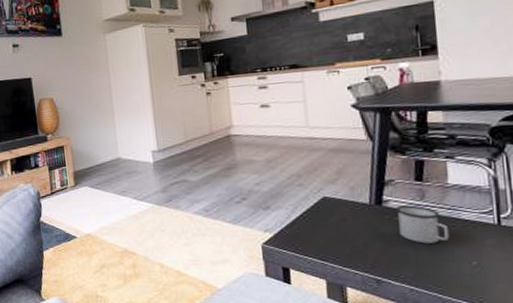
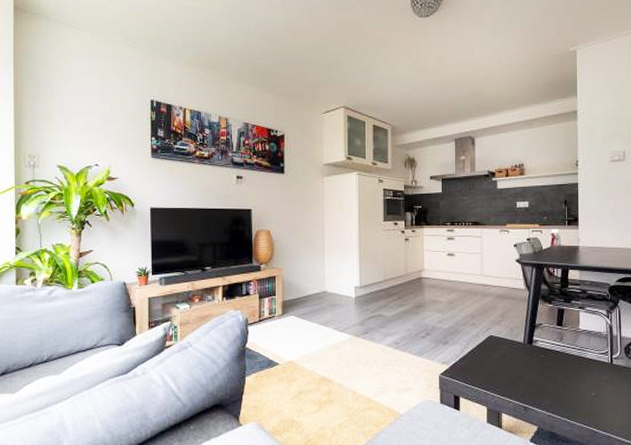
mug: present [396,205,450,244] -> none [542,345,578,377]

